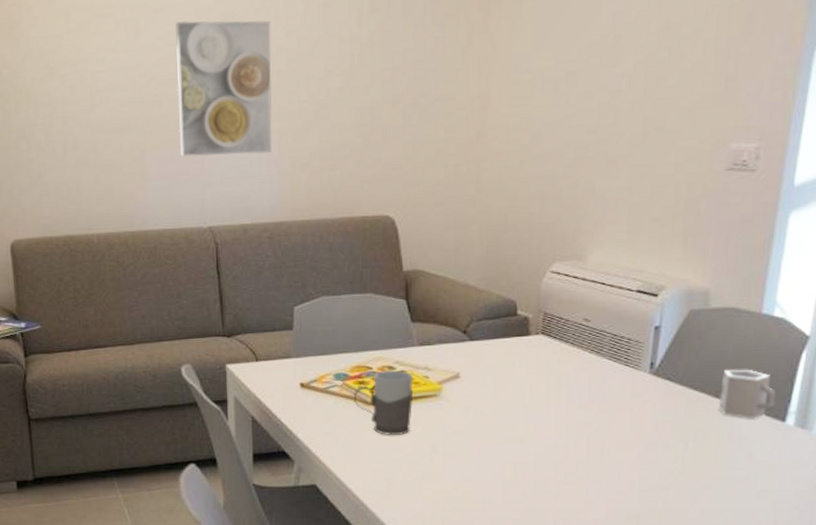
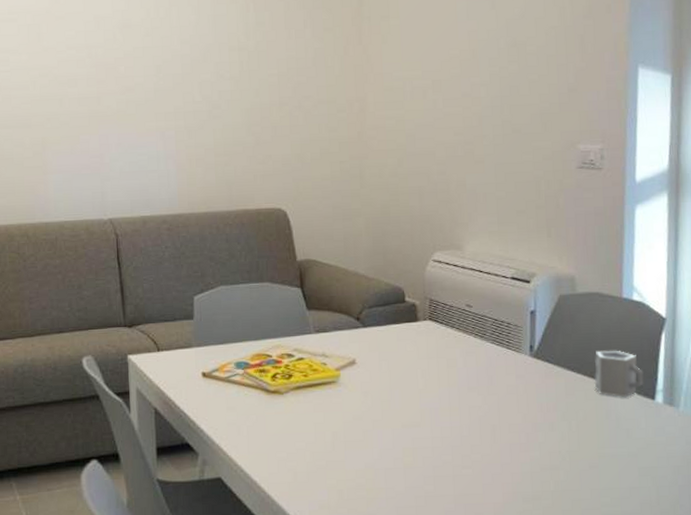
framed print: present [176,20,272,157] -> none [76,28,169,152]
mug: present [353,370,414,436] -> none [254,358,313,424]

